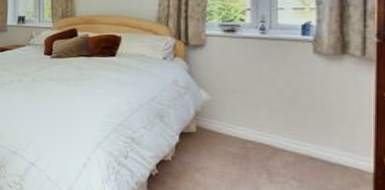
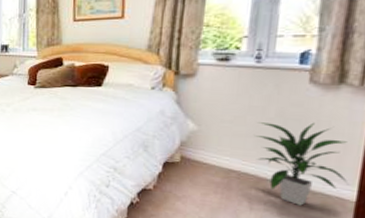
indoor plant: none [267,92,364,177] -> present [255,122,349,206]

